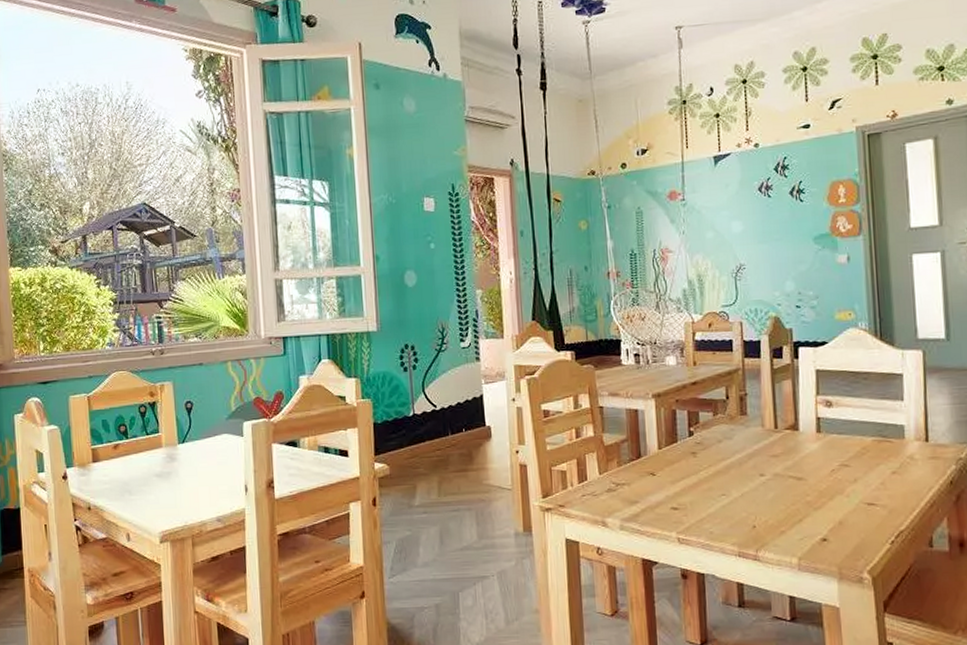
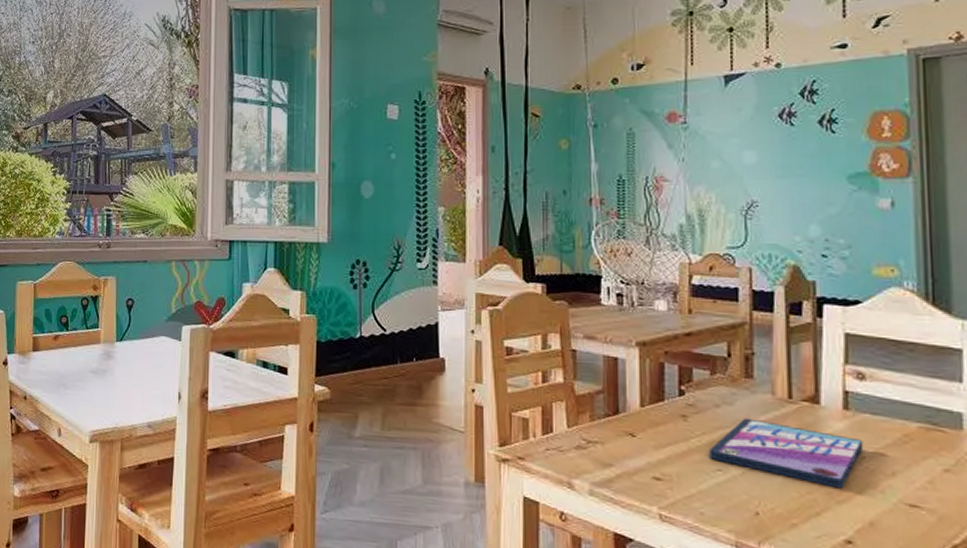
video game case: none [715,448,833,498] -> present [709,418,864,489]

